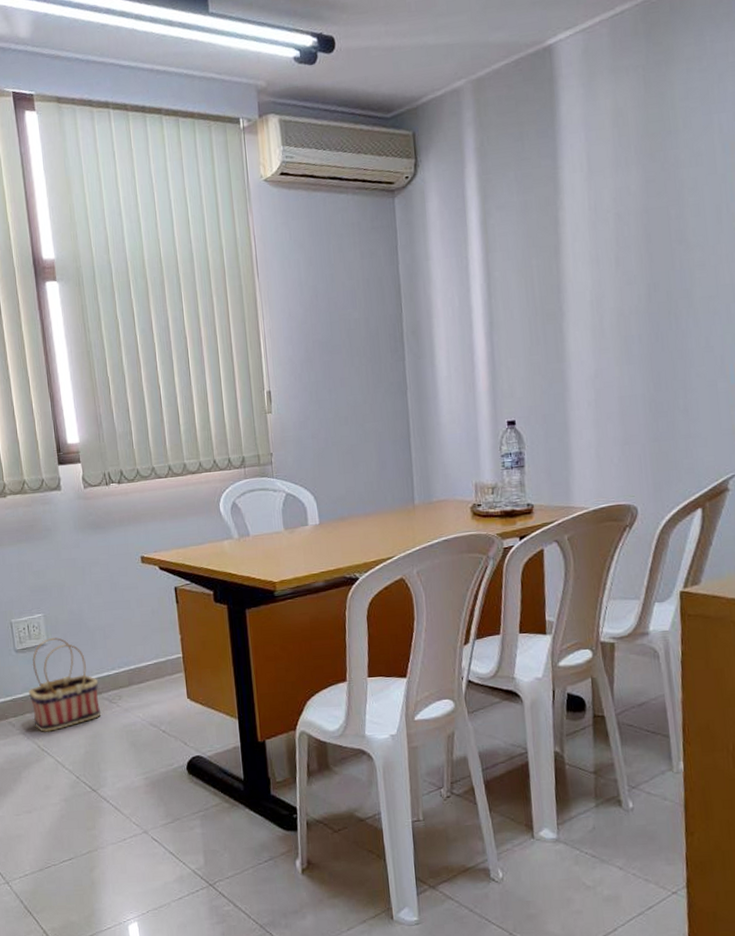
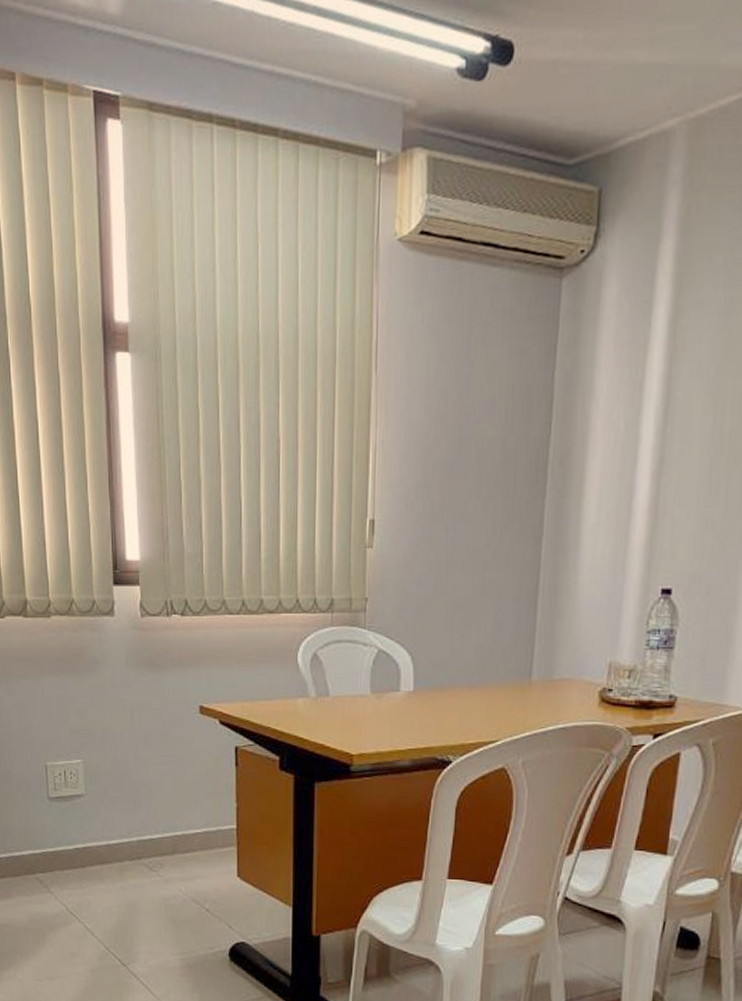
basket: present [29,637,101,732] -> none [60,789,139,894]

